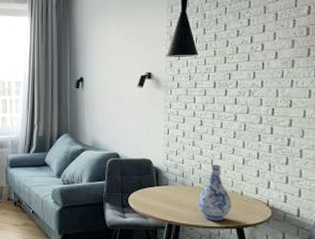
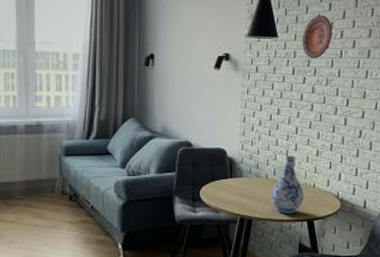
decorative plate: none [221,31,253,72] -> present [301,15,333,59]

